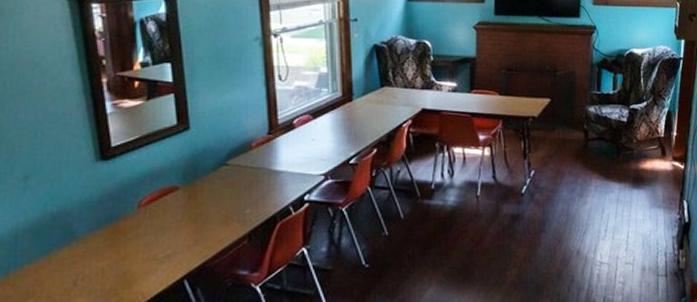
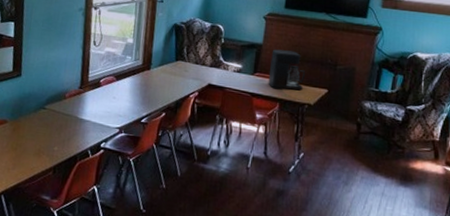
coffee maker: none [487,61,526,105] -> present [268,49,306,91]

